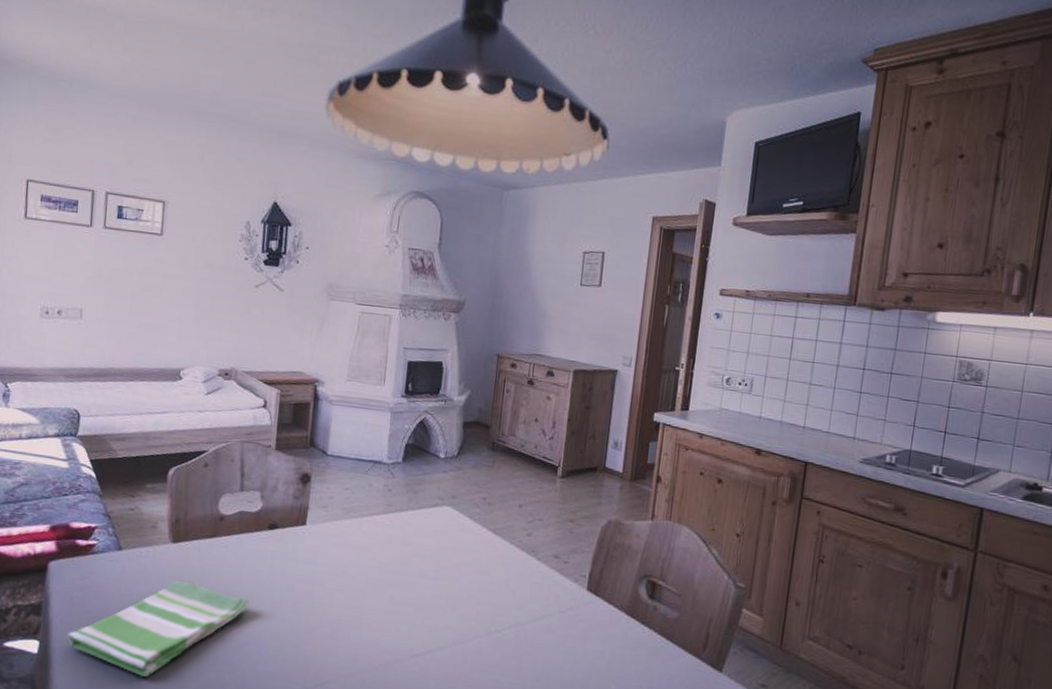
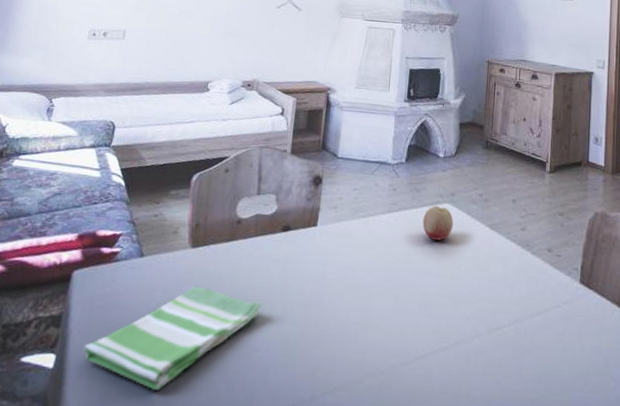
fruit: none [420,507,454,544] -> present [422,205,453,241]

